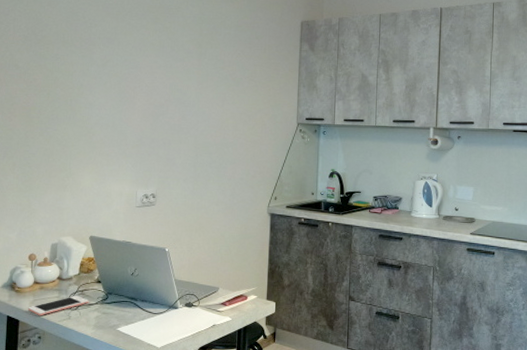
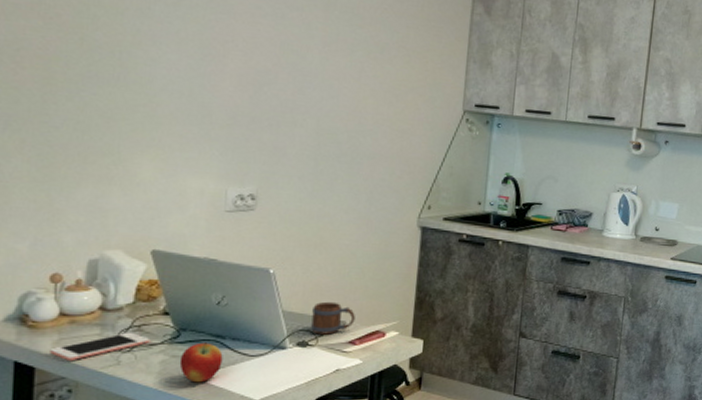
apple: none [107,303,136,333] -> present [179,342,223,383]
mug: none [194,272,225,298] -> present [310,301,355,335]

